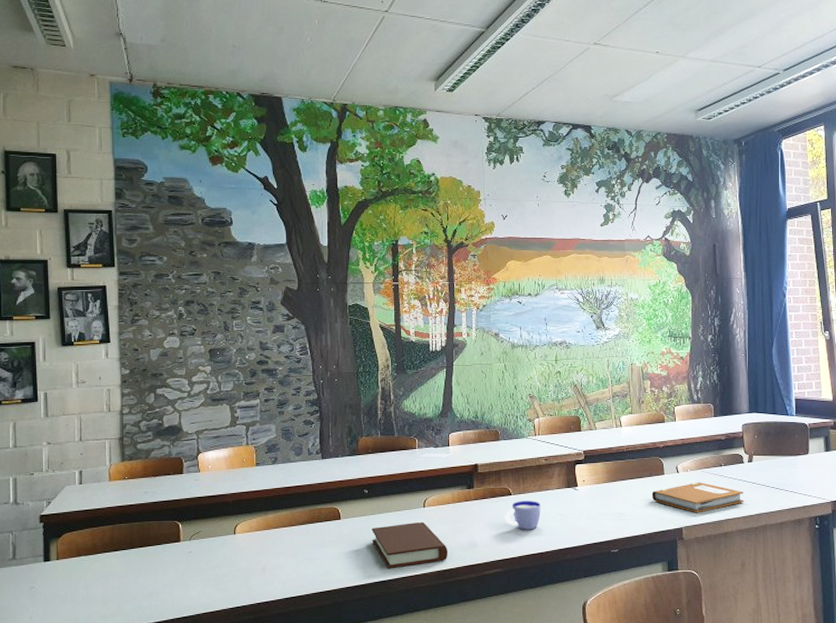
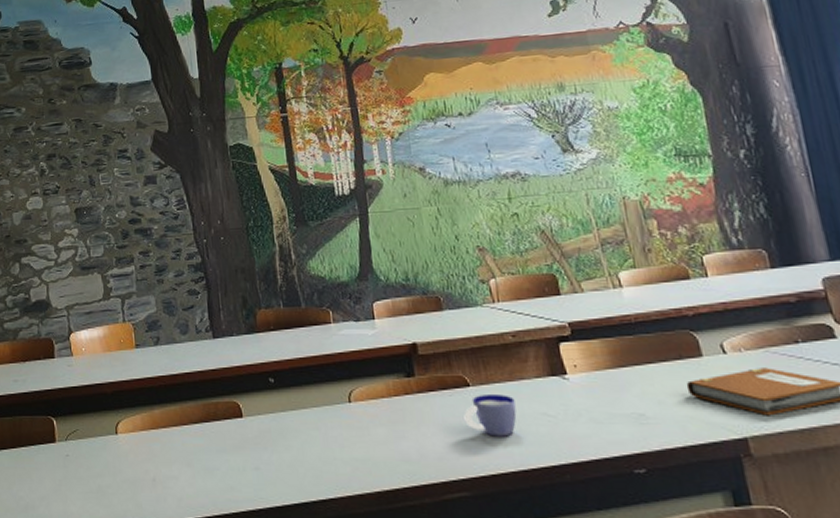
book: present [371,521,449,569] -> none [283,422,390,487]

